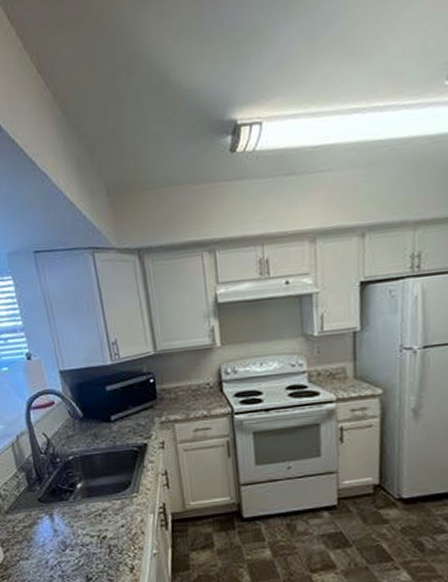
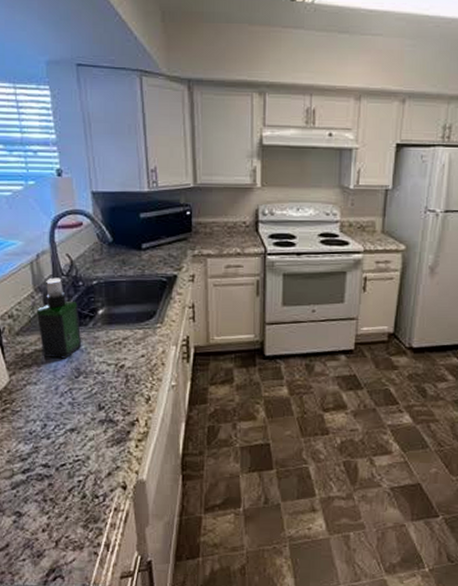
spray bottle: none [22,456,66,534] -> present [37,277,82,359]

